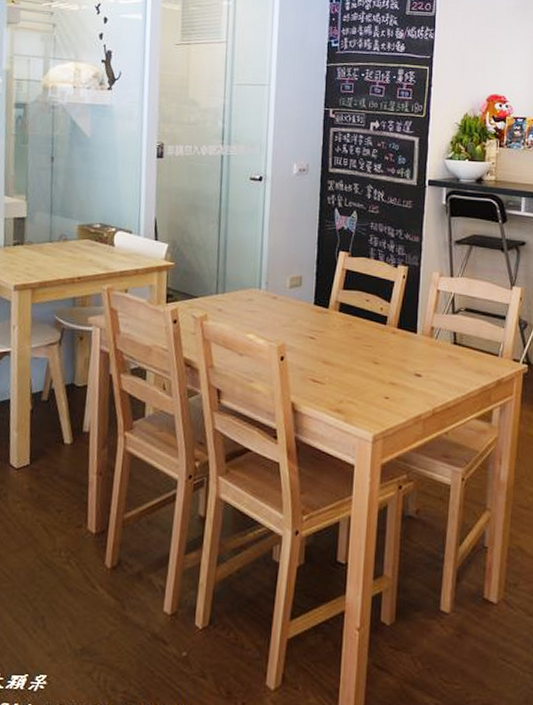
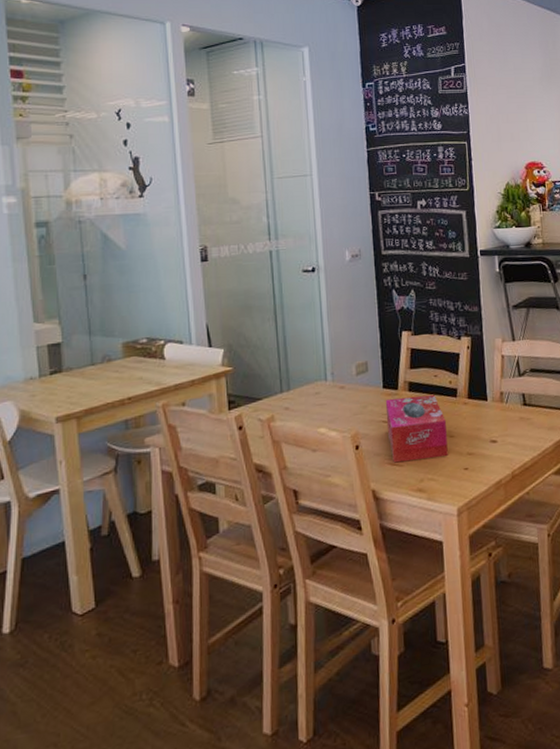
tissue box: none [313,316,372,382] -> present [385,394,448,463]

